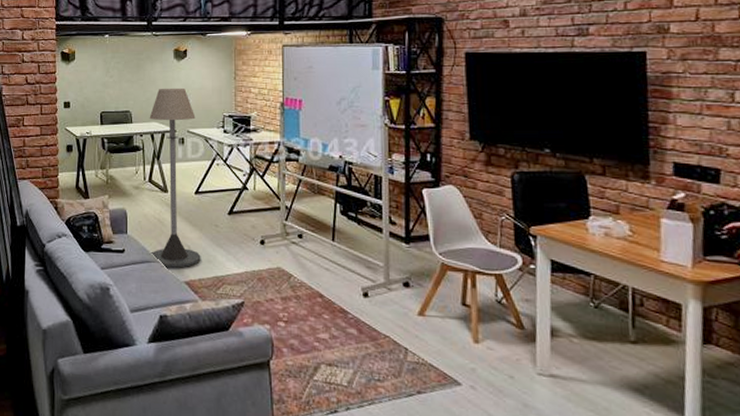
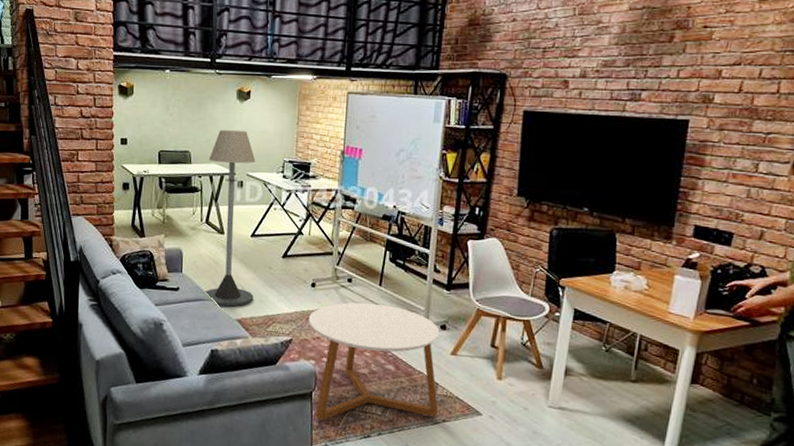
coffee table: none [259,259,412,394] -> present [308,302,440,421]

